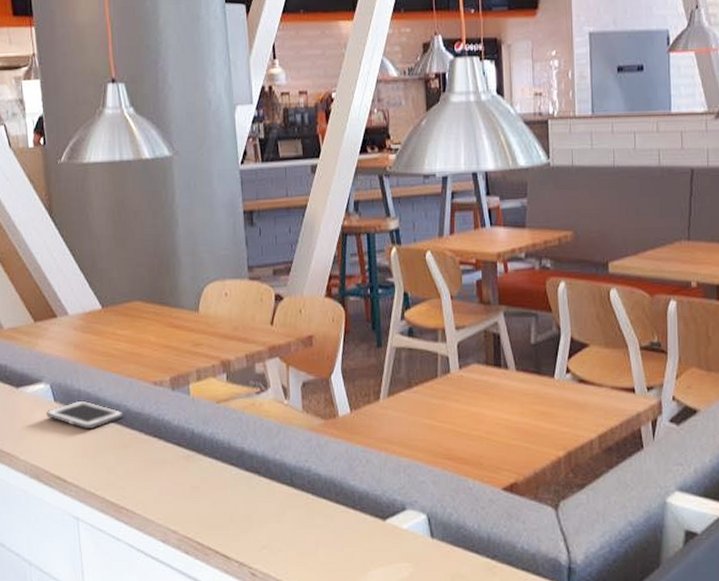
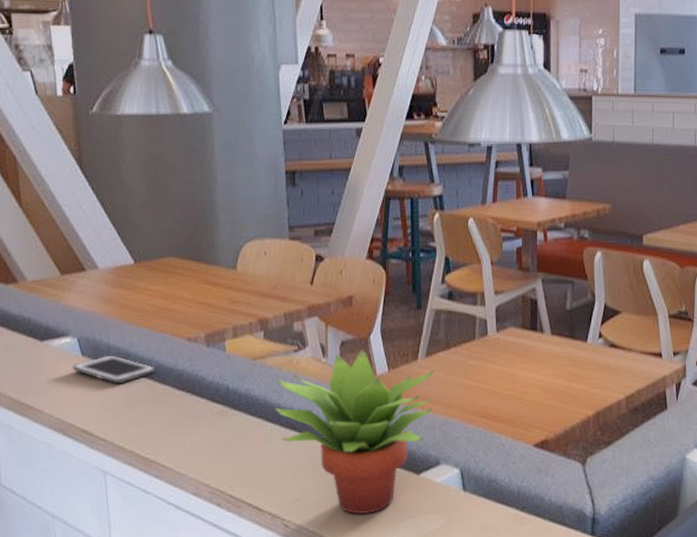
succulent plant: none [239,389,398,563] -> present [275,349,435,515]

